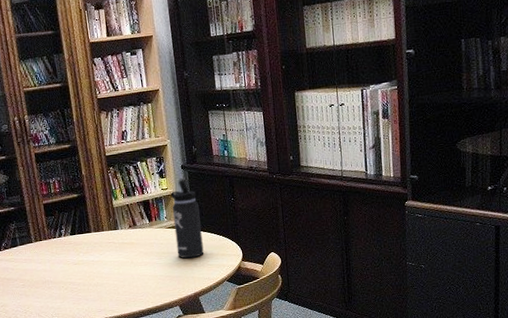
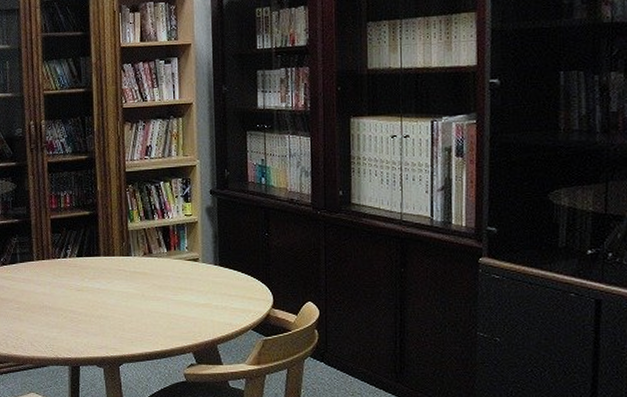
thermos bottle: present [170,180,204,259] -> none [194,207,228,298]

